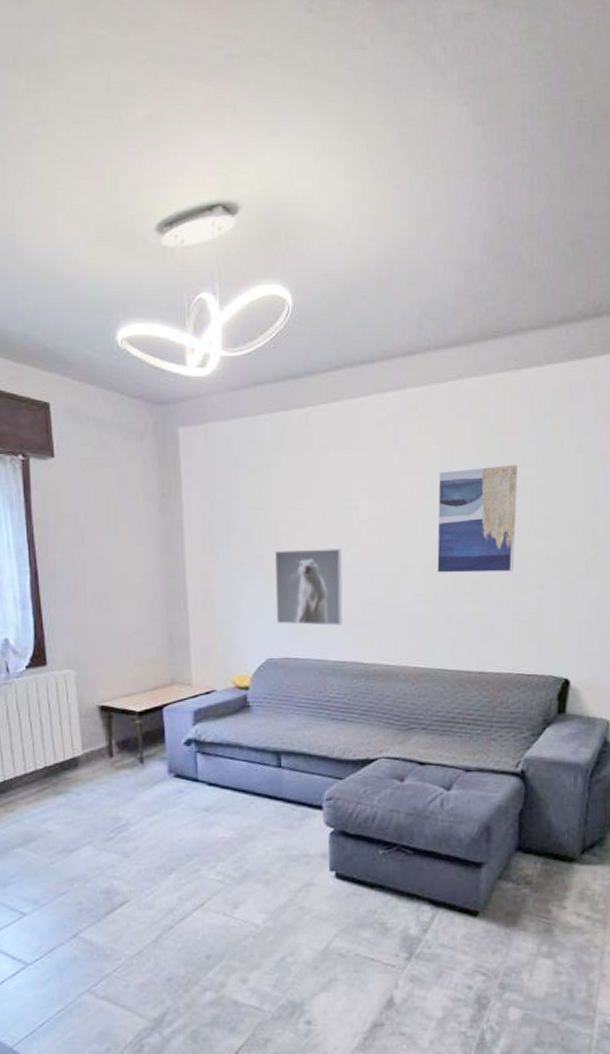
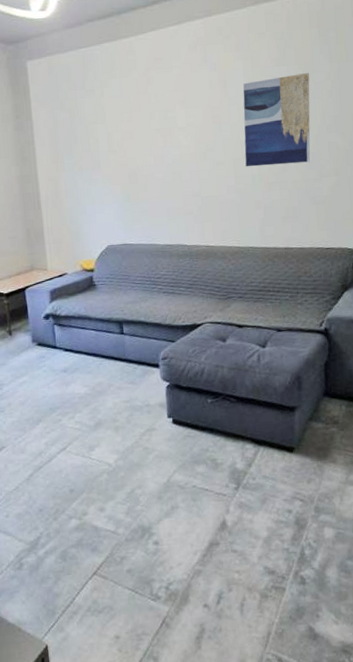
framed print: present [275,549,343,626] -> none [110,152,168,217]

